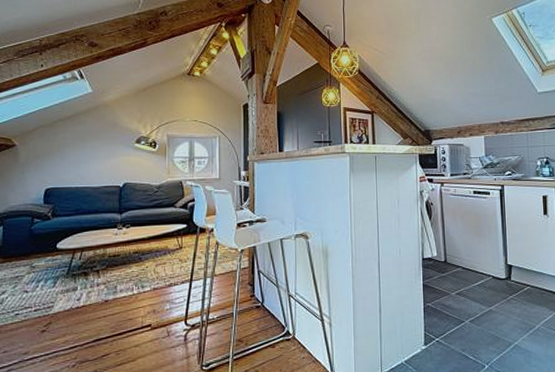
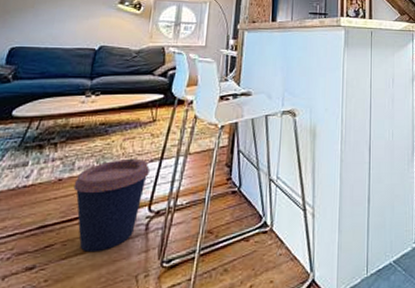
coffee cup: none [119,281,182,360] -> present [73,158,150,253]

